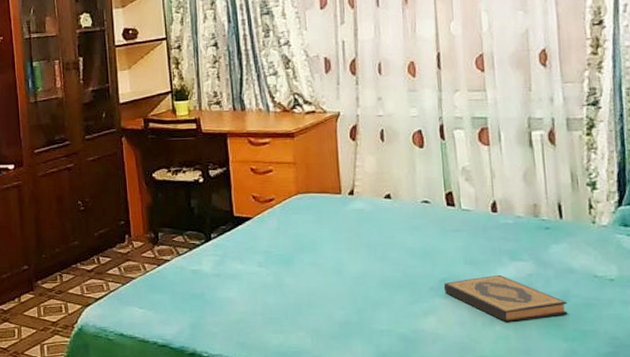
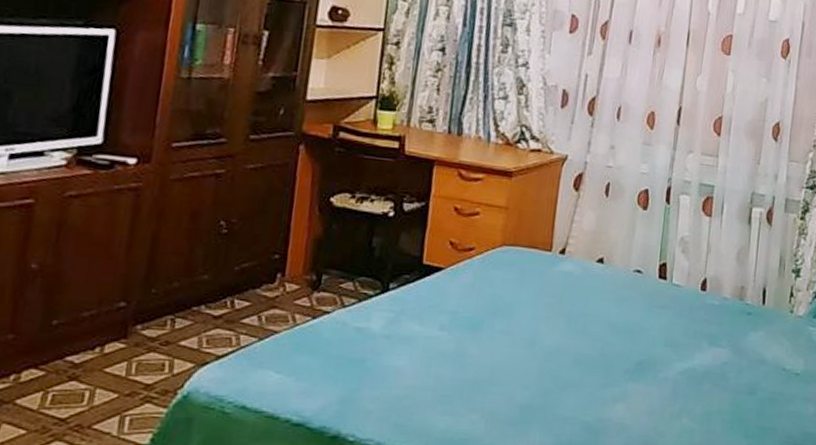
hardback book: present [443,274,568,322] -> none [639,360,754,414]

